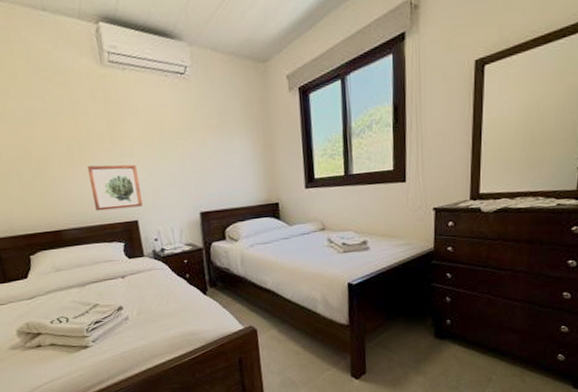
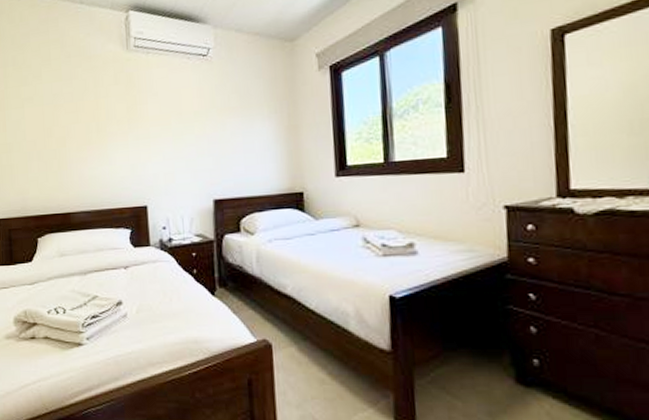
wall art: present [87,164,143,211] -> none [102,146,154,194]

